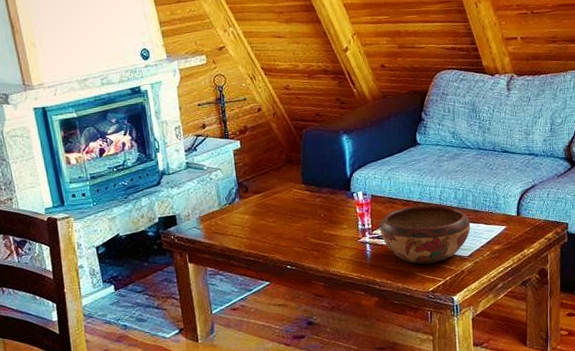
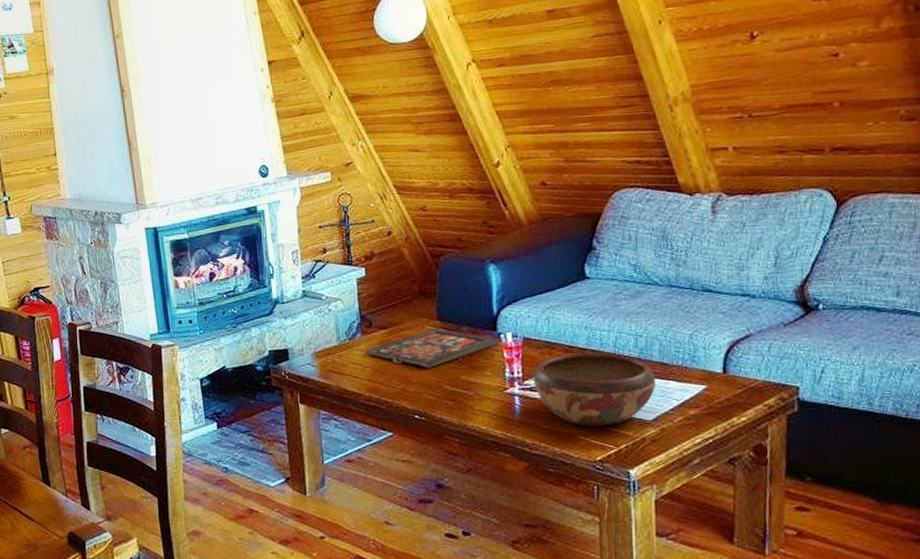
board game: none [243,190,353,225] -> present [365,327,499,368]

